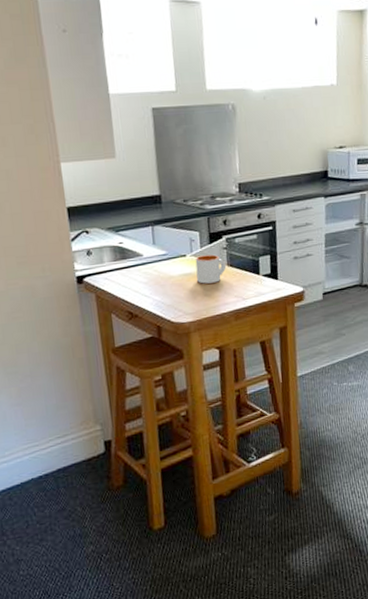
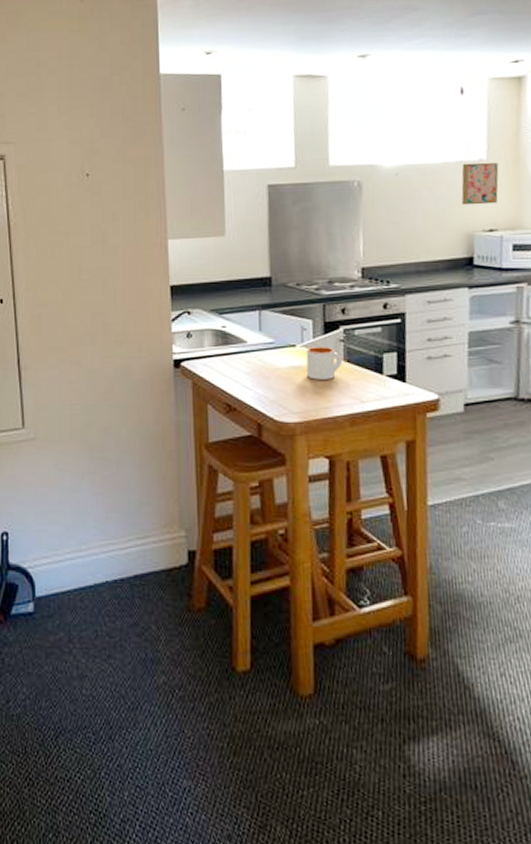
wall art: none [317,87,346,126] -> present [461,162,499,206]

